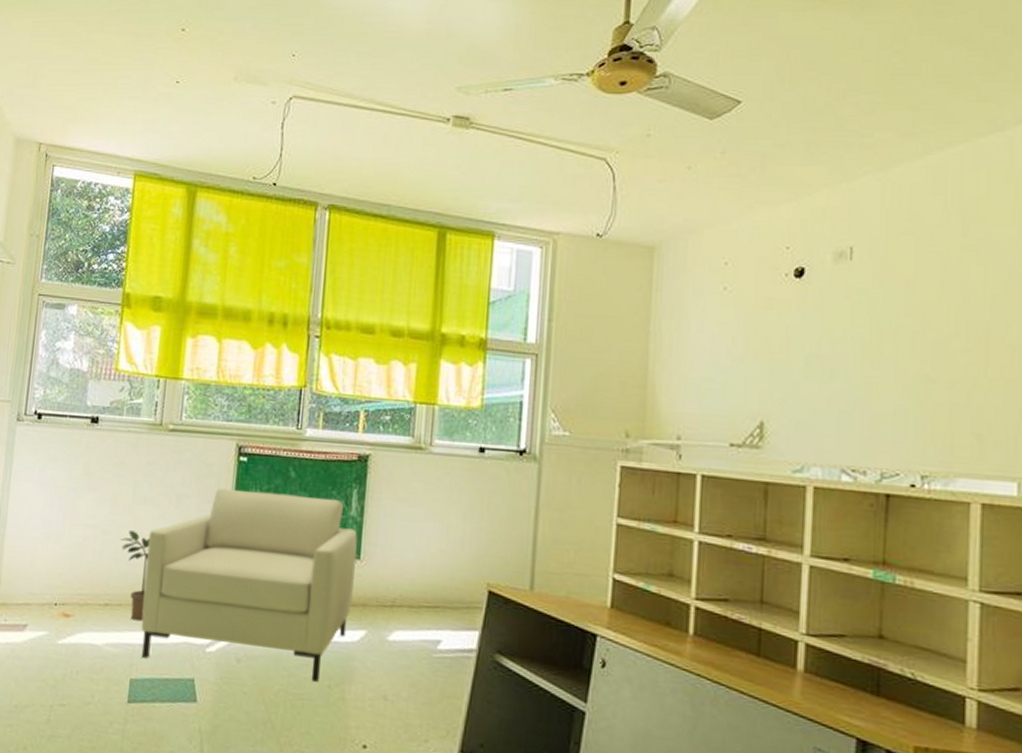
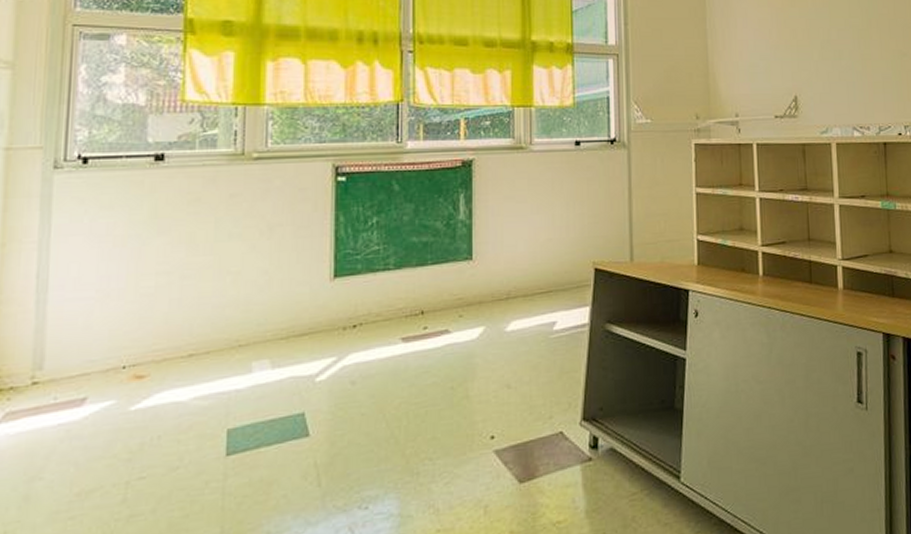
potted plant: present [121,530,150,621] -> none [203,270,239,366]
chair: present [141,487,358,682] -> none [236,205,468,404]

